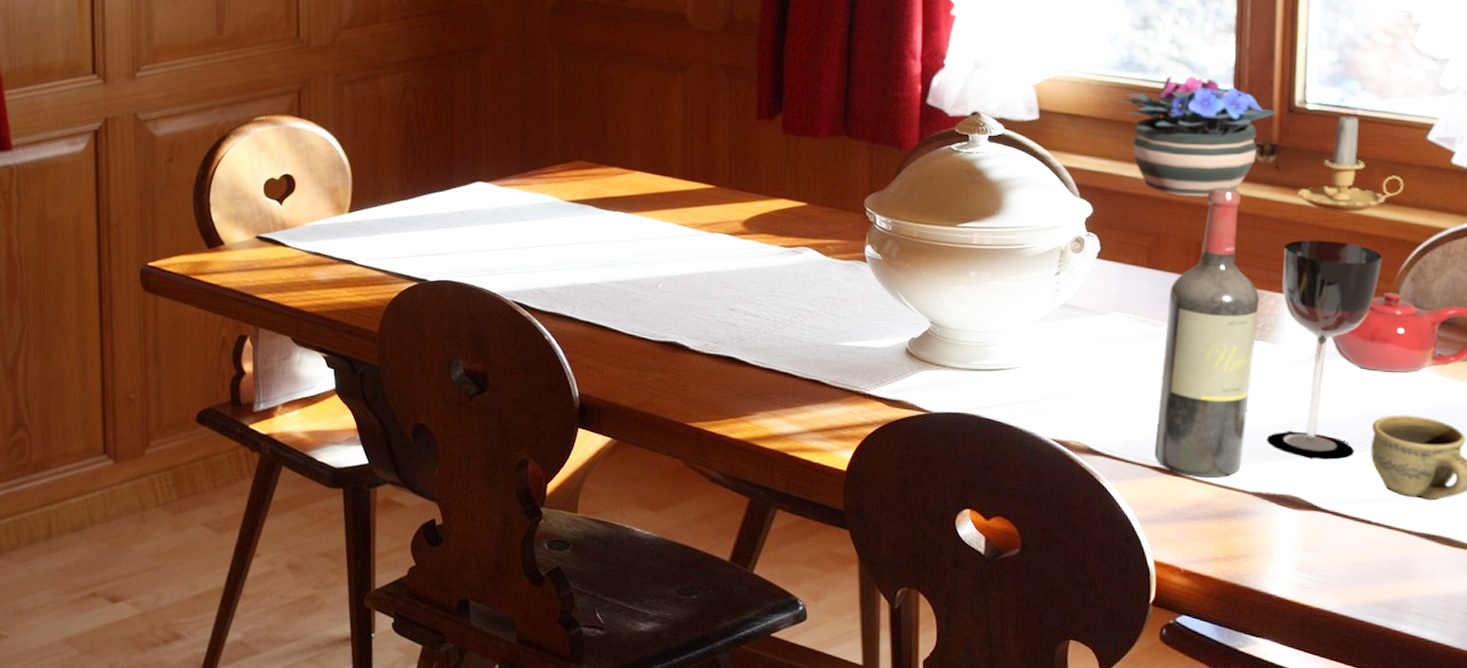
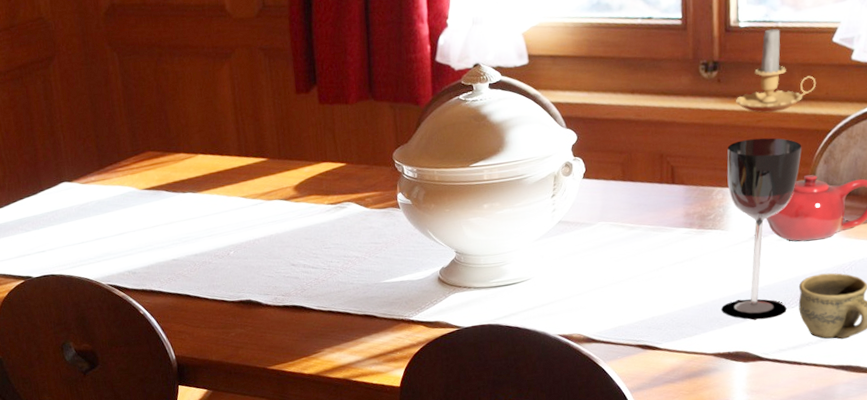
potted flower: present [1119,75,1275,197] -> none [592,9,715,116]
wine bottle: present [1154,186,1259,478] -> none [637,103,711,349]

